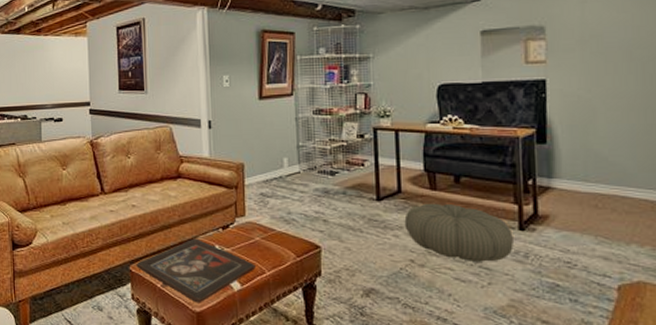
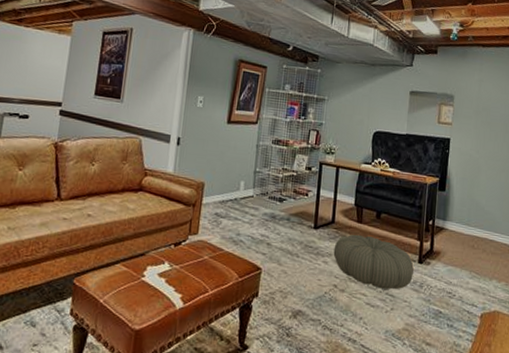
religious icon: present [136,238,256,303] -> none [81,253,200,321]

